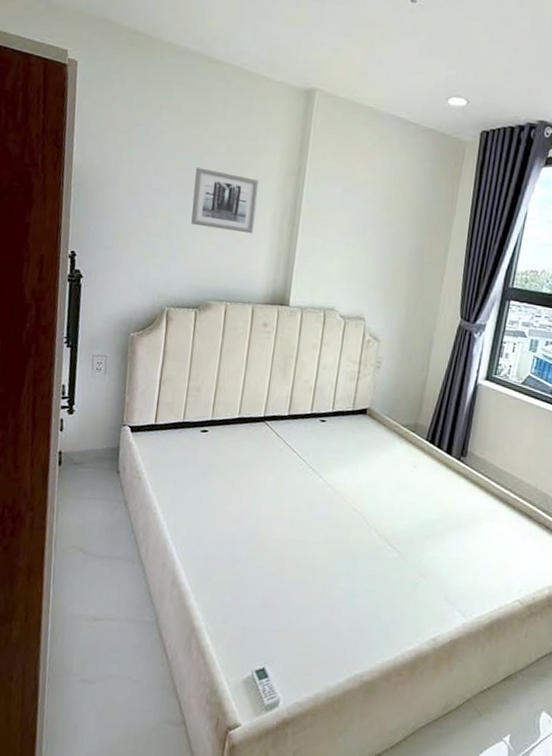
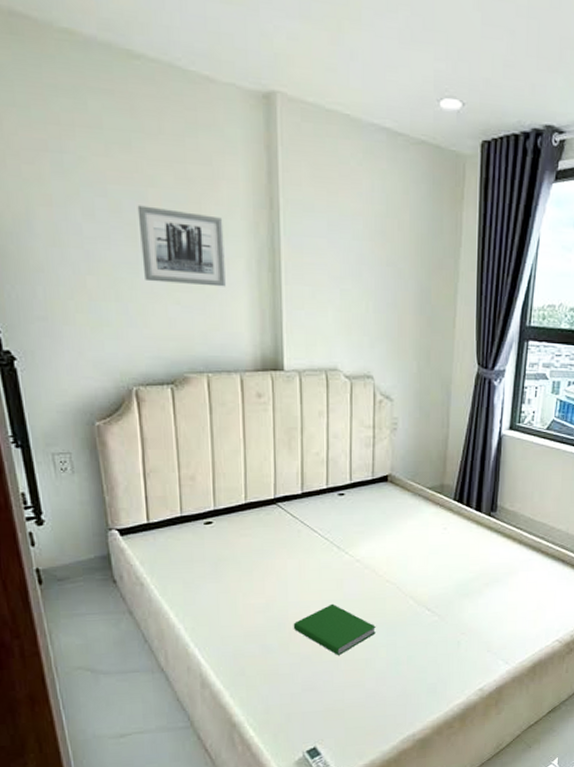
hardcover book: none [262,523,338,576] -> present [293,603,376,655]

